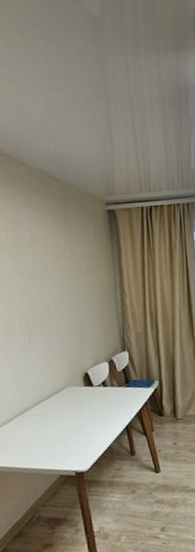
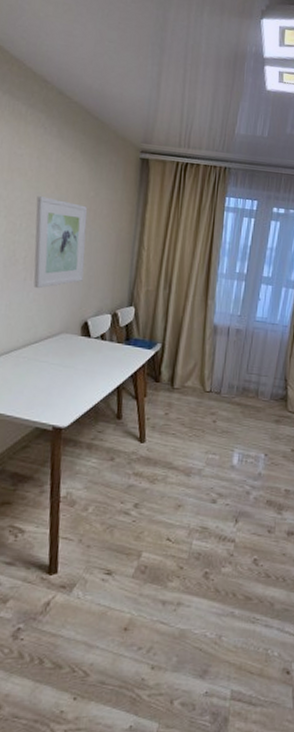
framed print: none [19,264,76,351] -> present [33,196,88,289]

